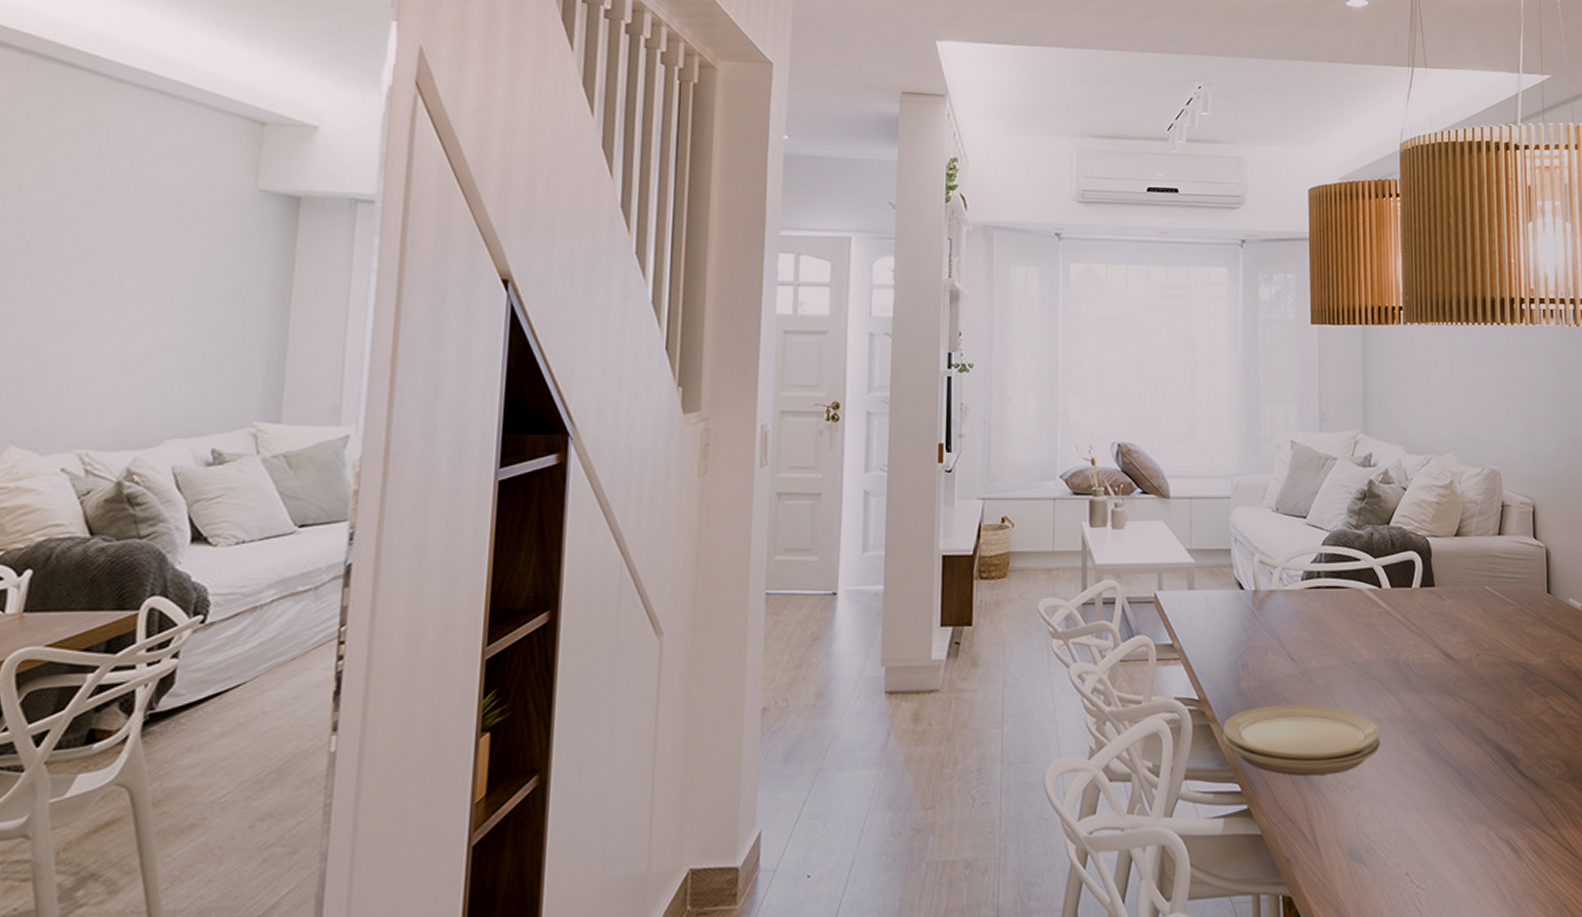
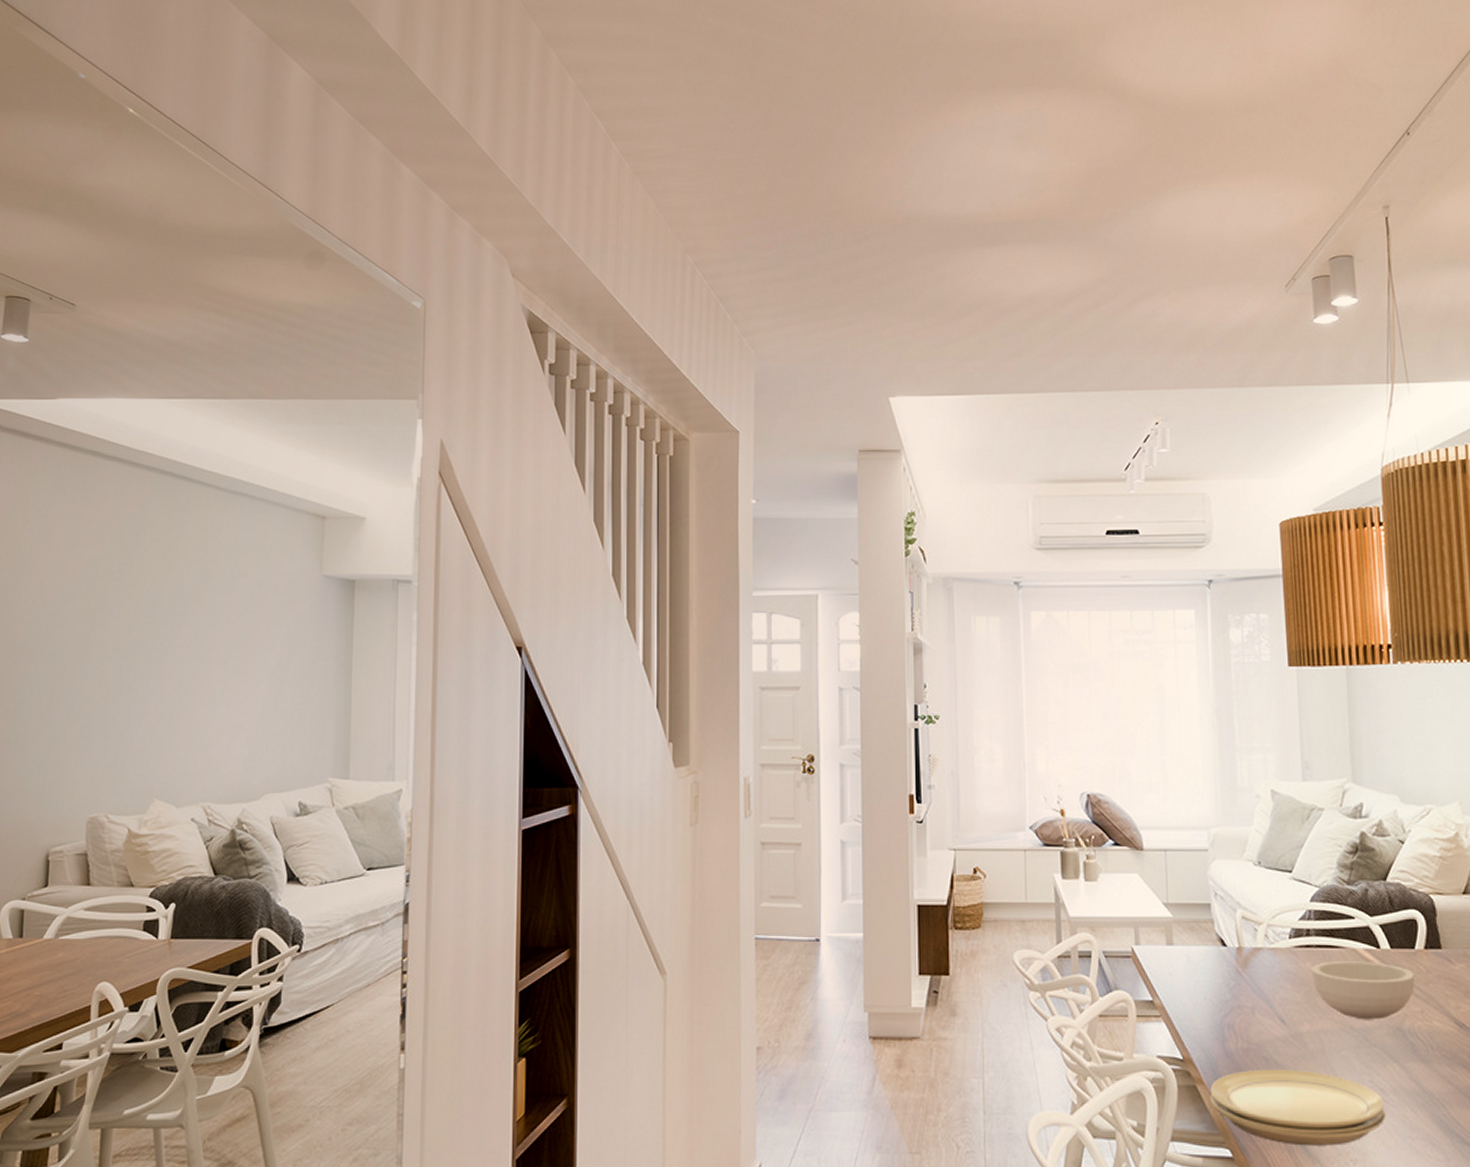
bowl: none [1320,600,1410,655] -> present [1311,961,1415,1020]

